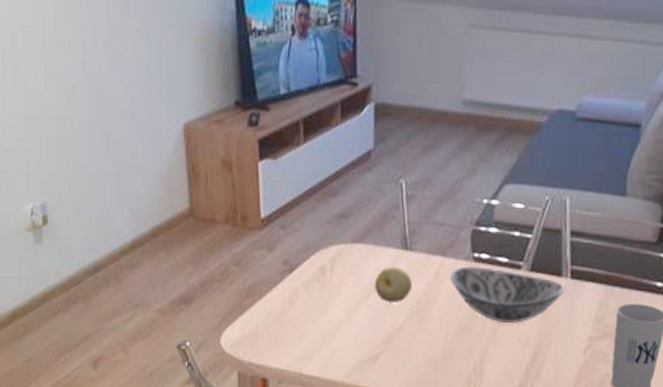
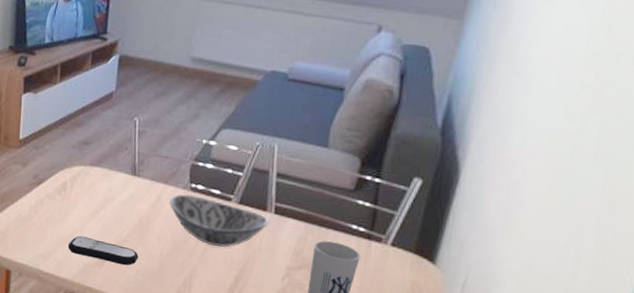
remote control: none [333,328,419,357] -> present [67,235,139,266]
fruit: present [375,266,412,304] -> none [106,188,137,219]

